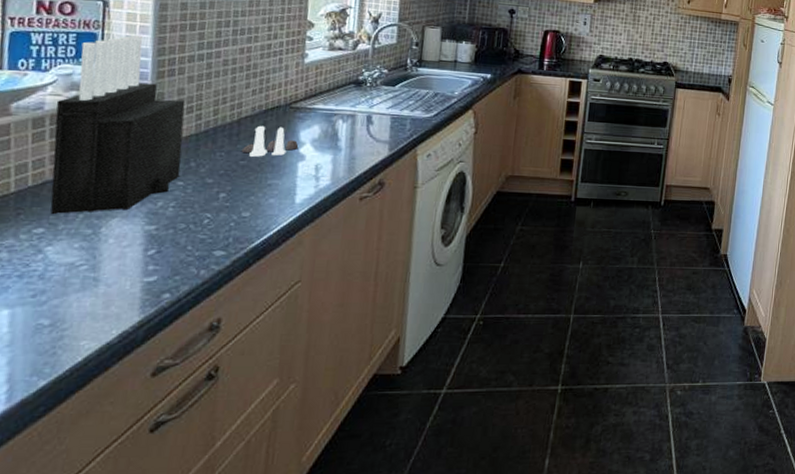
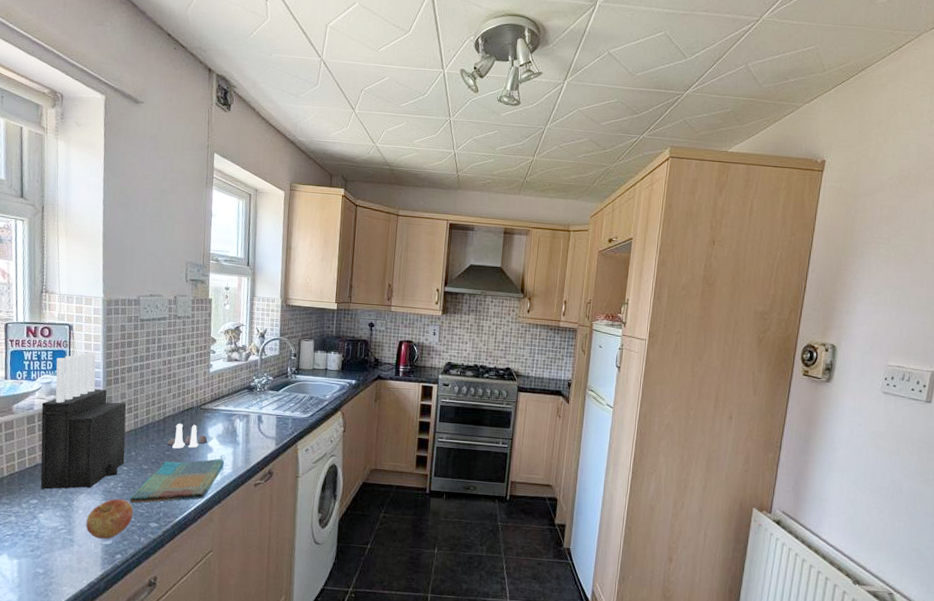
apple: none [118,222,191,275] -> present [86,498,134,539]
dish towel: none [185,167,321,227] -> present [129,458,225,503]

